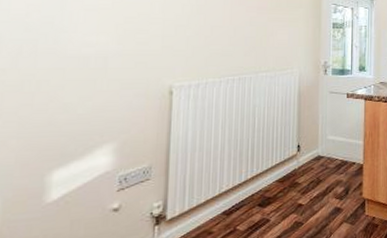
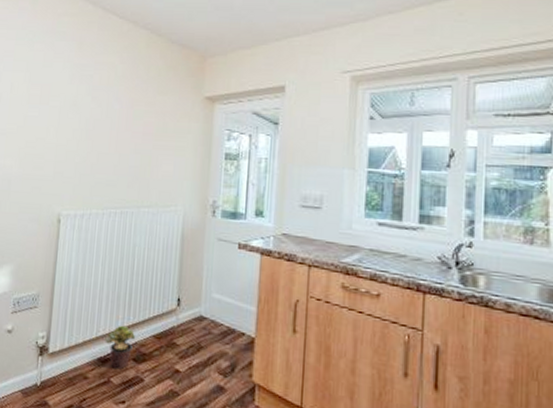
potted plant: none [229,177,259,218] -> present [105,325,135,370]

